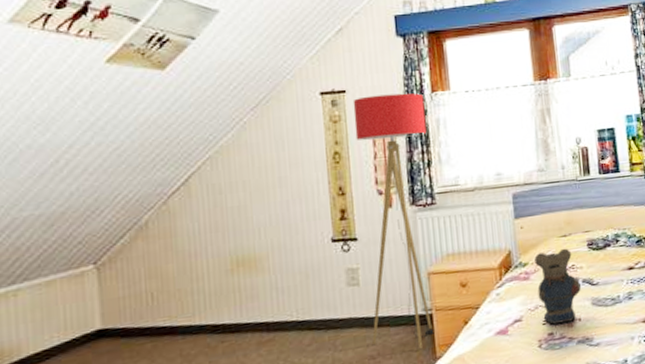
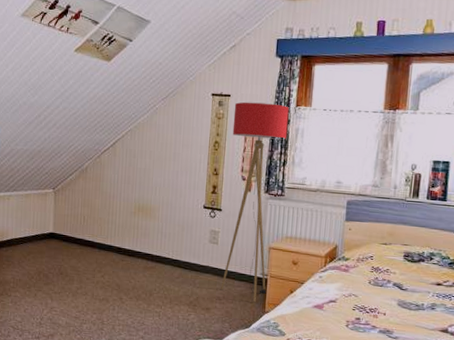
teddy bear: present [534,248,581,325] -> none [353,253,391,314]

